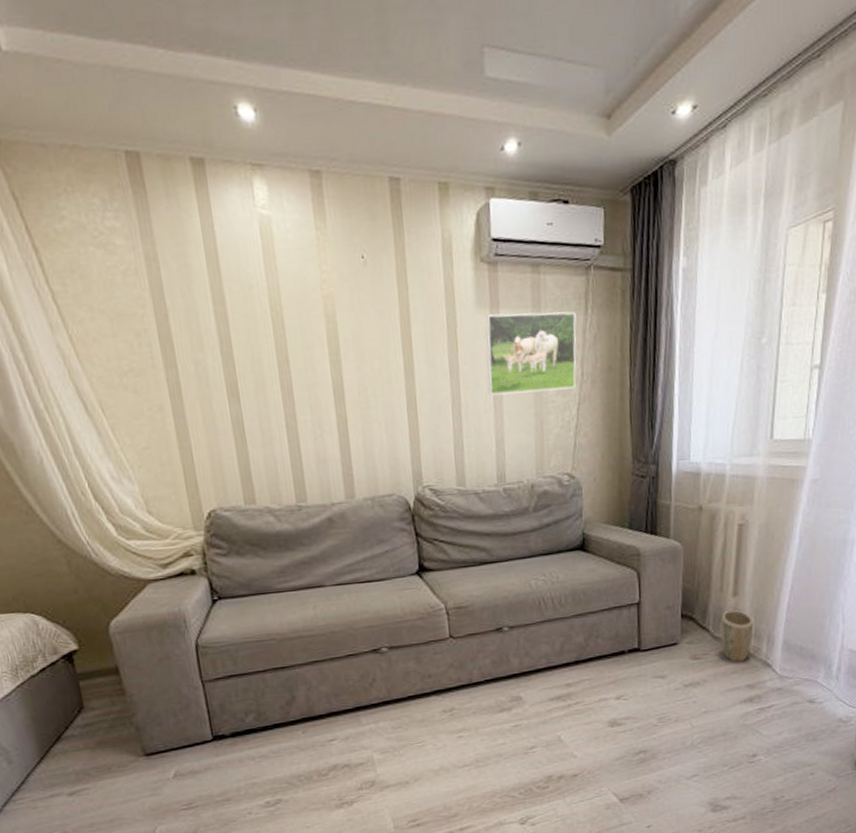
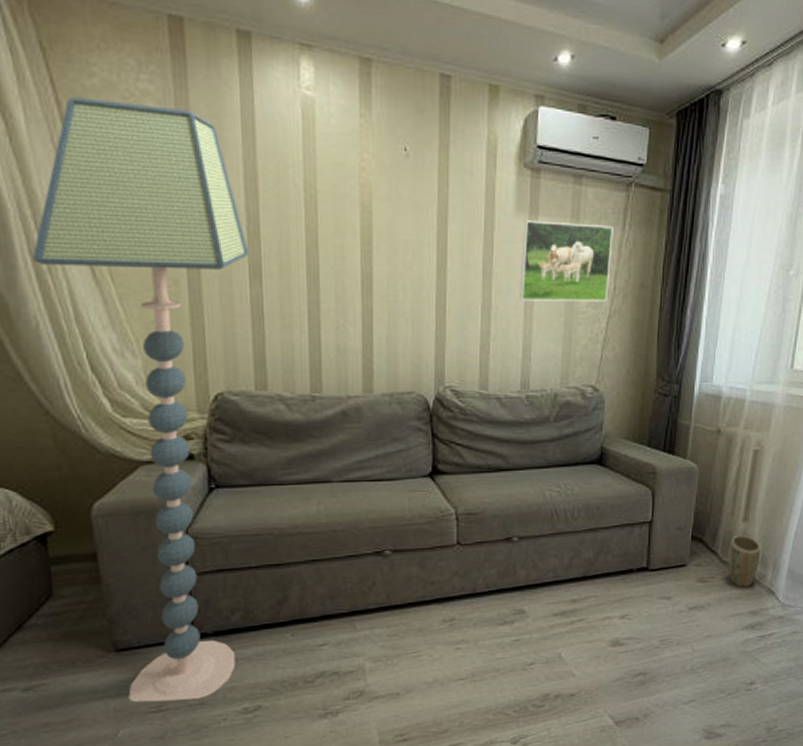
floor lamp: none [29,241,255,802] -> present [33,97,250,703]

